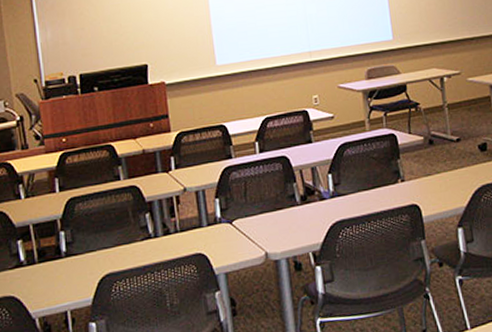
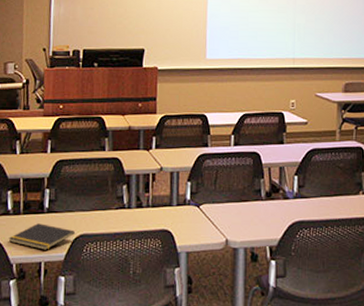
notepad: none [26,269,100,298] -> present [8,223,75,250]

